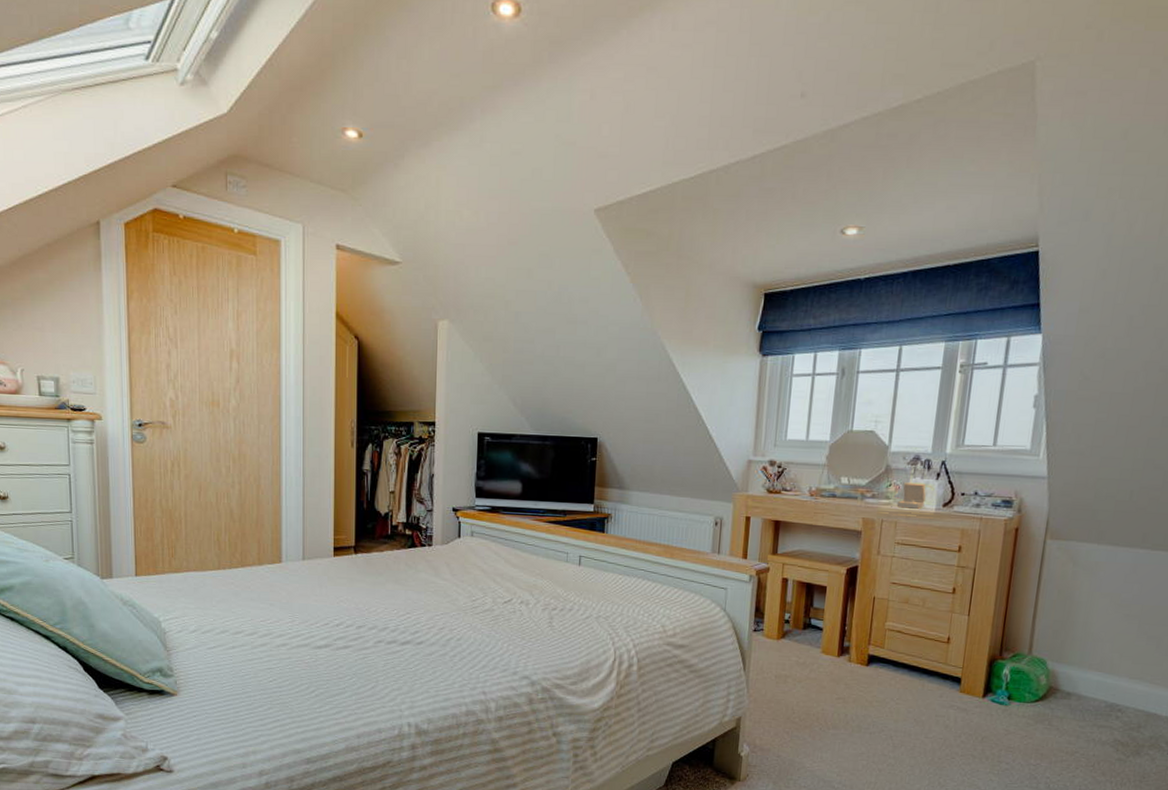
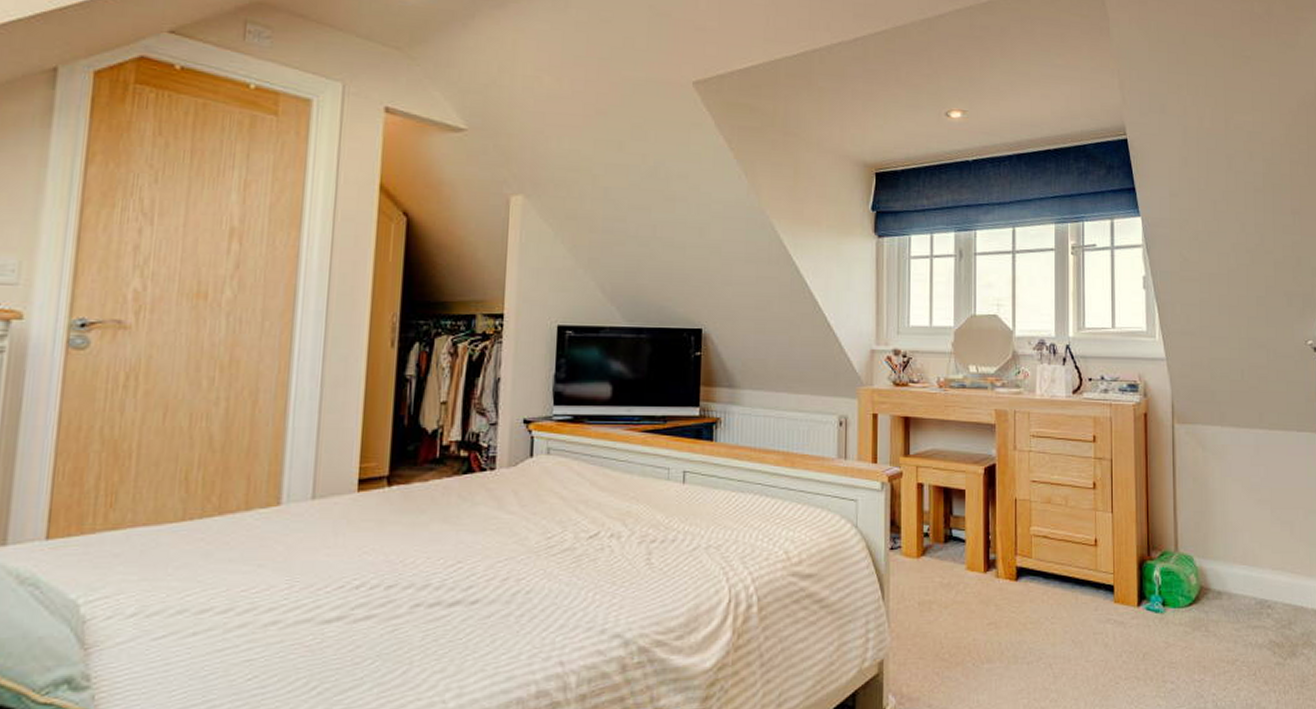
jewelry box: present [896,482,926,509] -> none [1027,369,1055,397]

